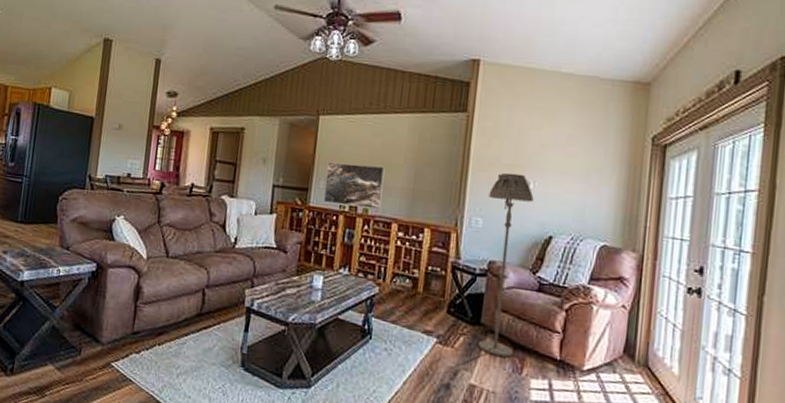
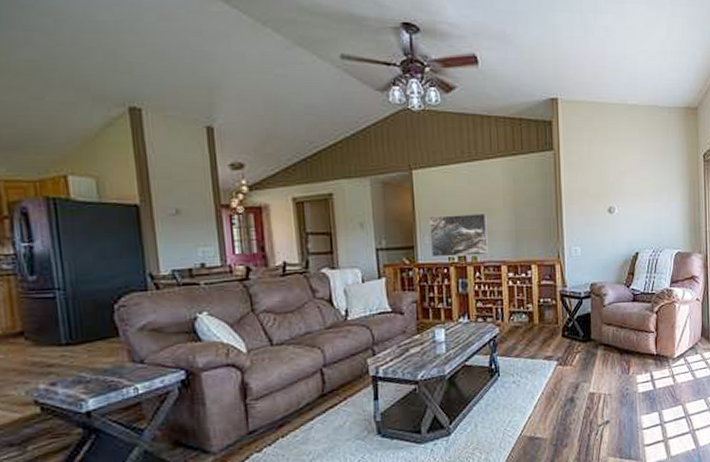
floor lamp: present [478,172,534,357] -> none [582,201,620,364]

